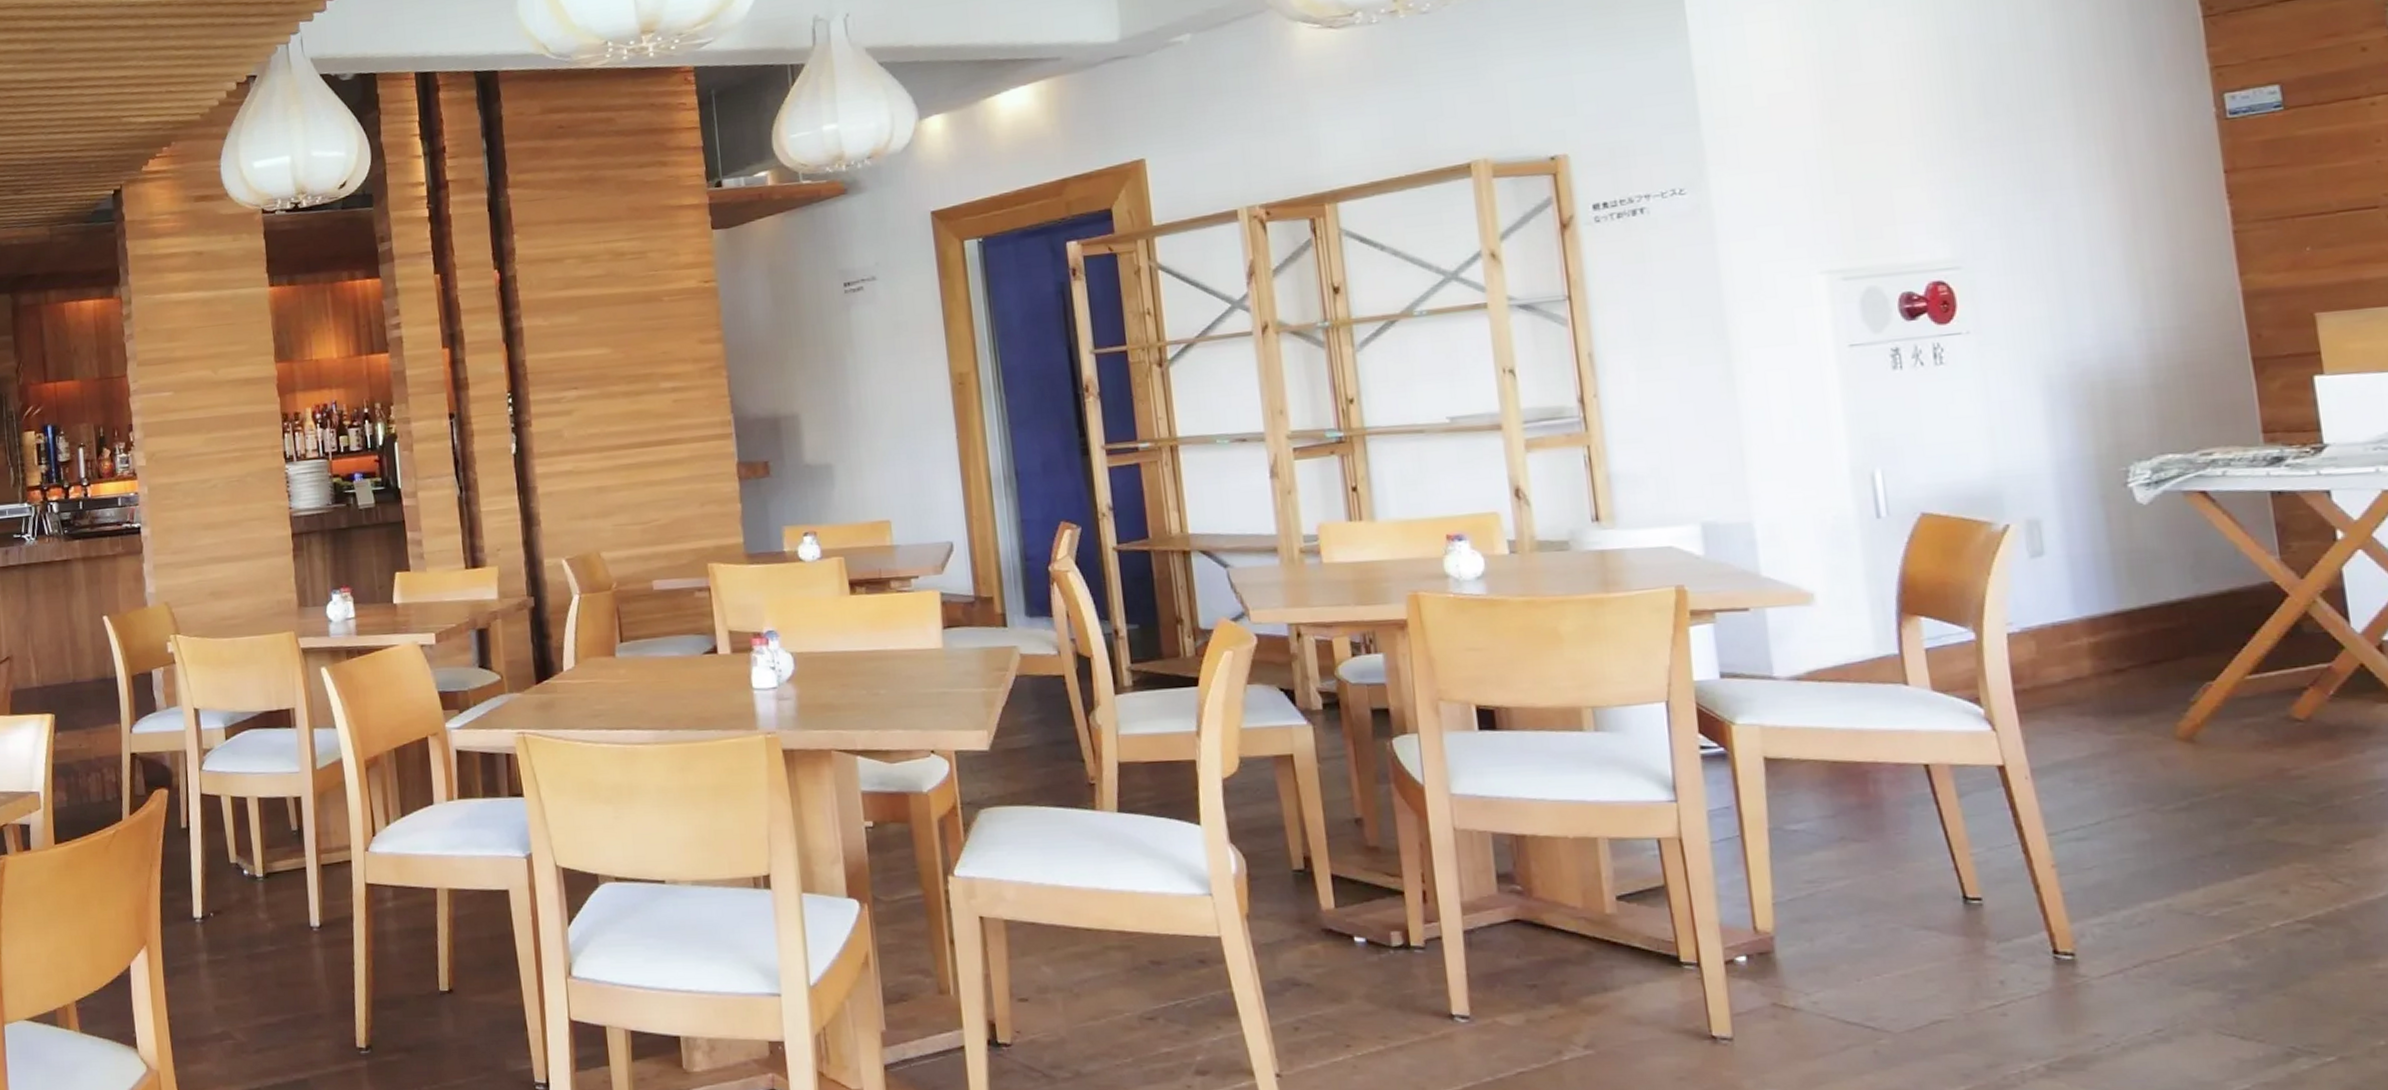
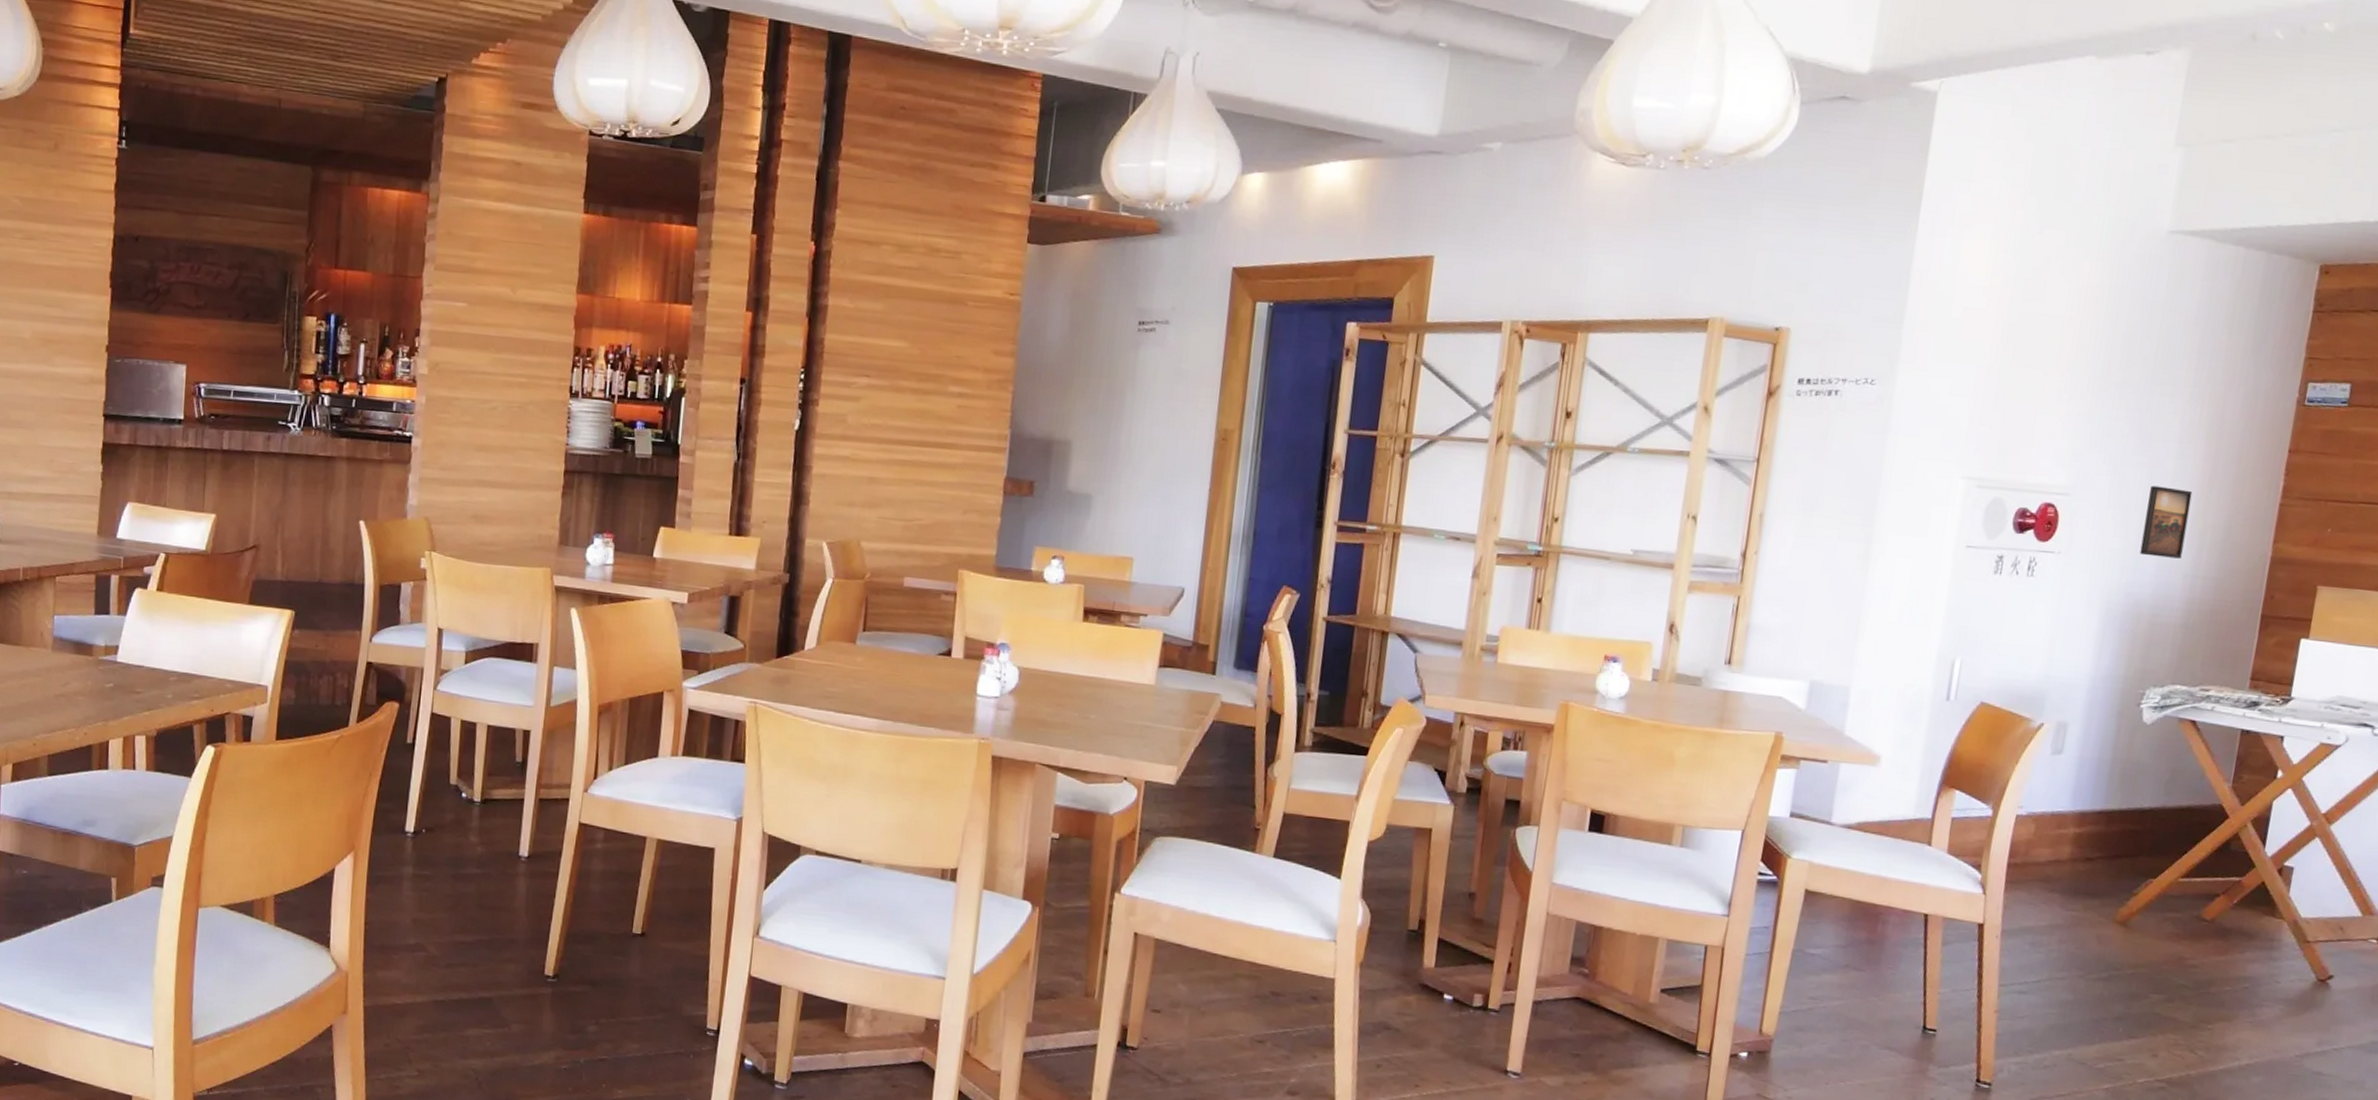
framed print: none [2060,236,2126,318] -> present [2140,485,2193,559]

